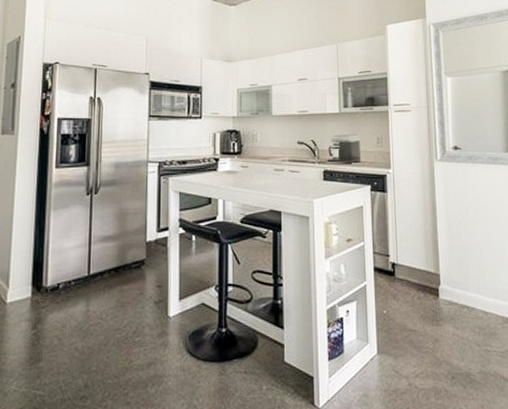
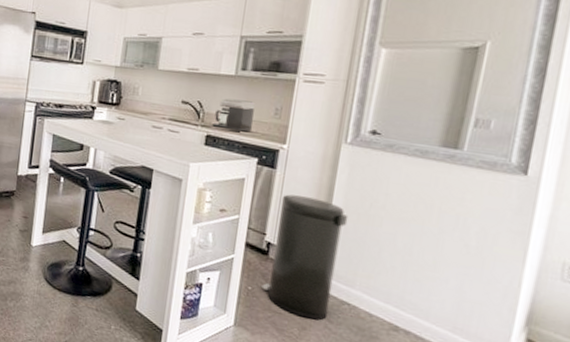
pedal bin: none [393,214,453,330] -> present [260,194,348,321]

